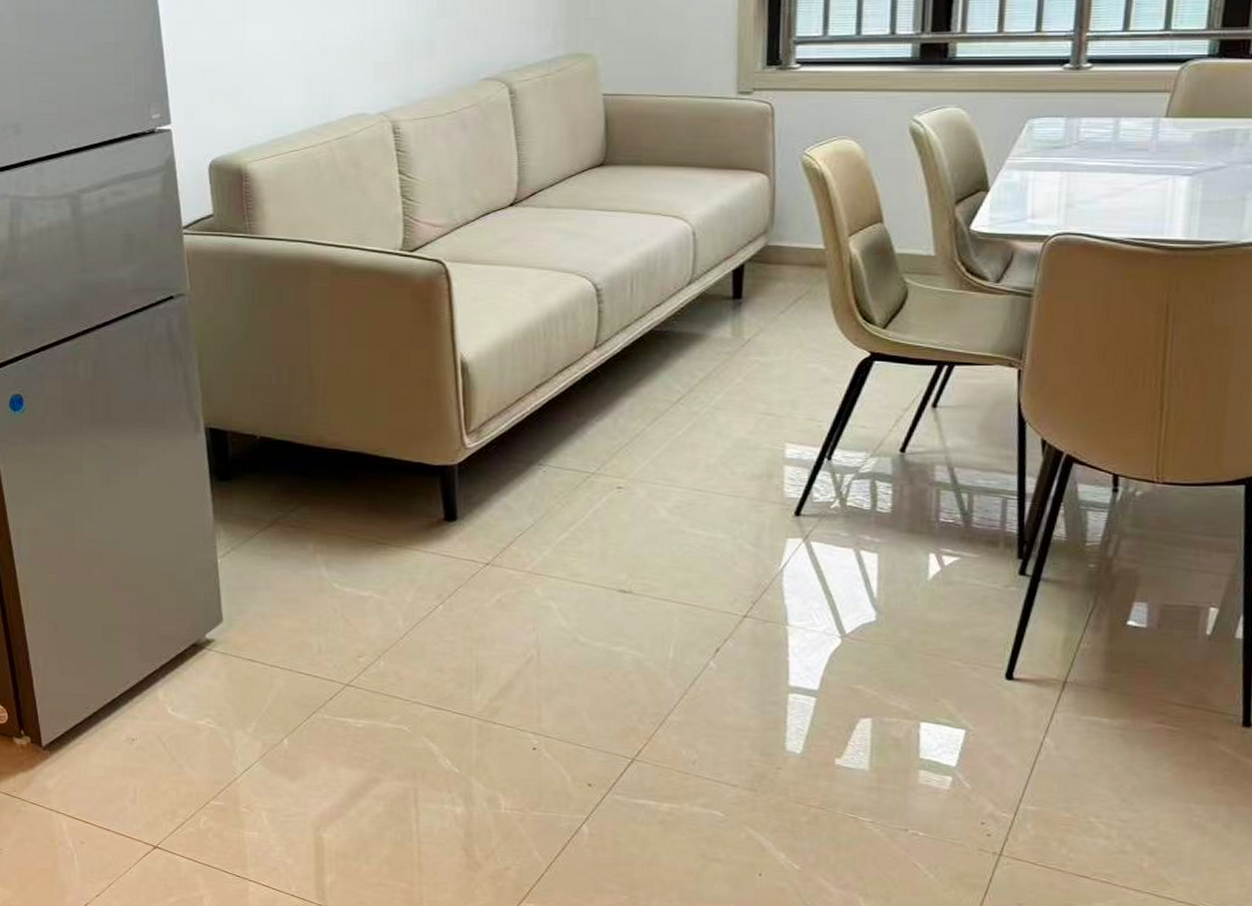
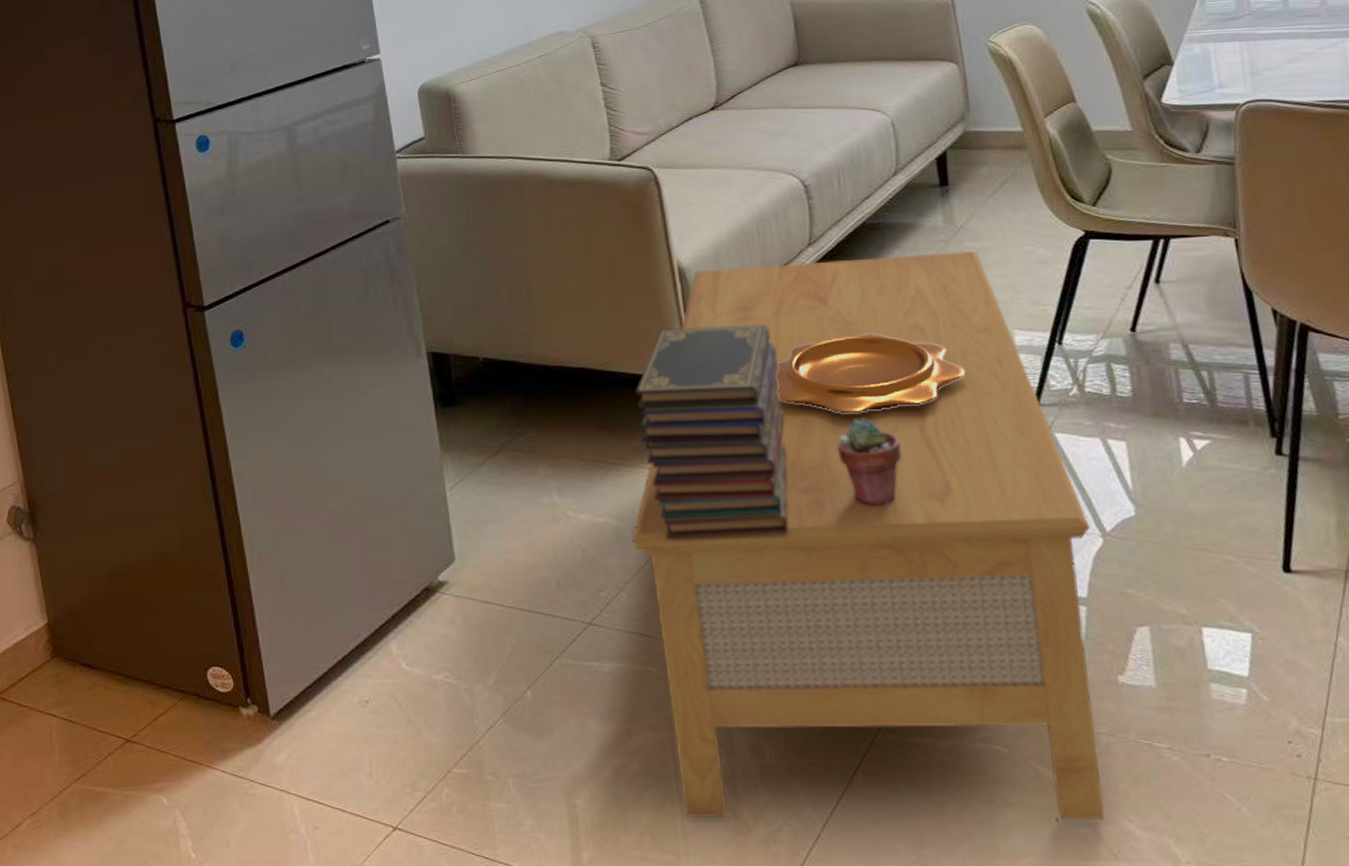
coffee table: none [393,363,832,878] -> present [631,250,1105,821]
book stack: none [409,420,552,618] -> present [635,324,789,540]
decorative bowl: none [547,438,733,511] -> present [776,334,965,413]
potted succulent: none [599,516,661,599] -> present [837,418,902,507]

